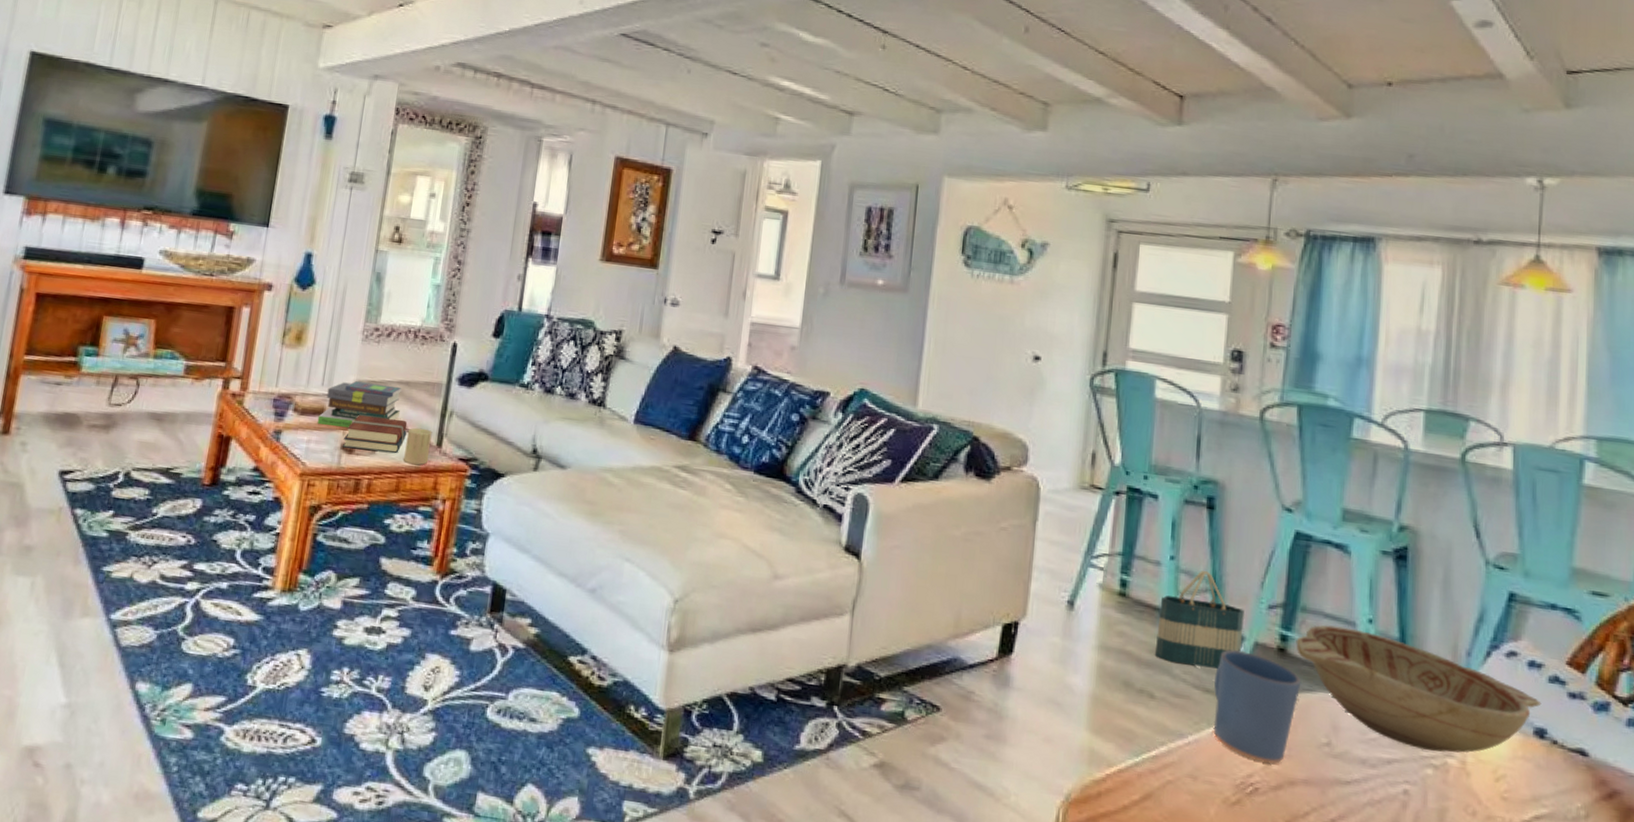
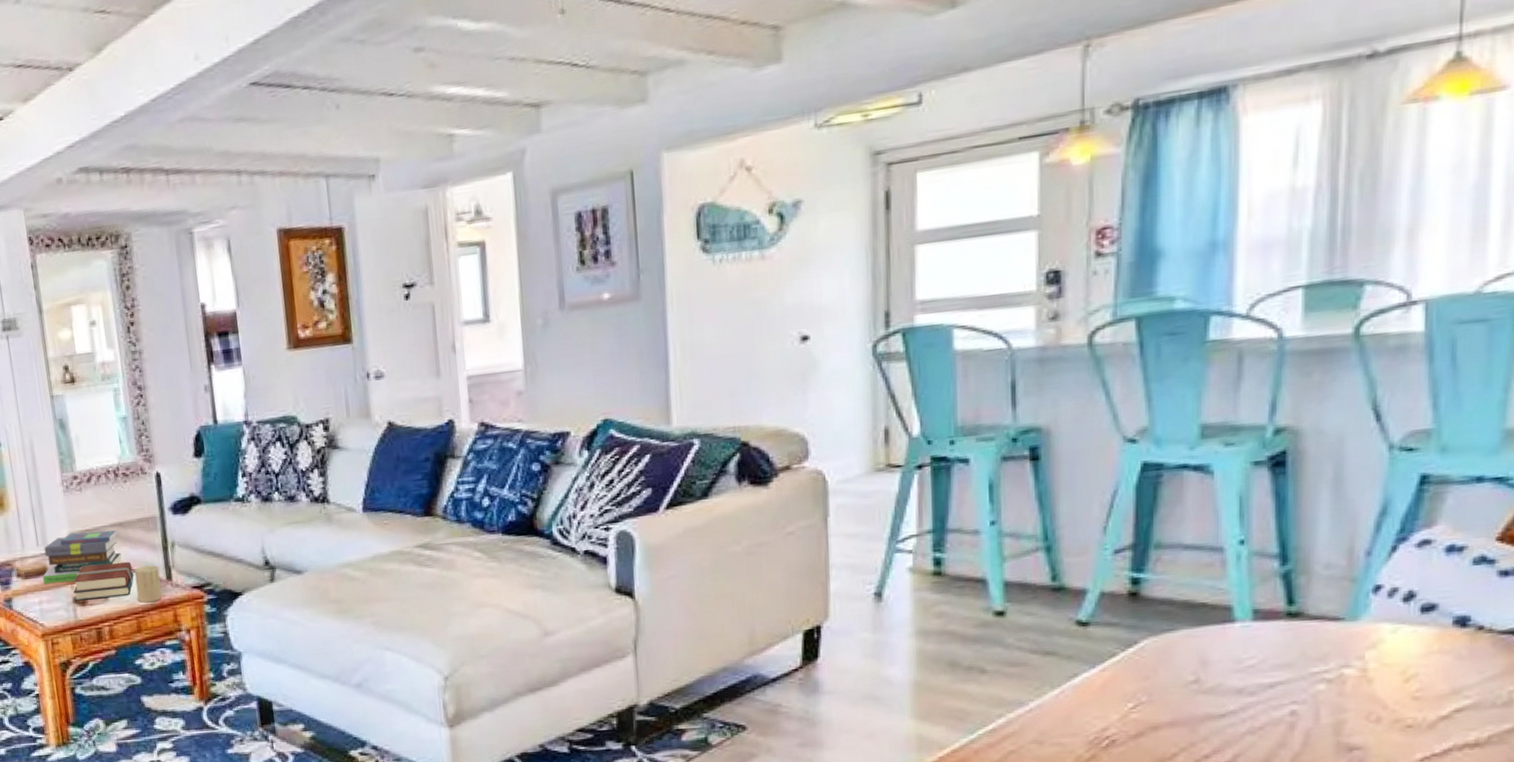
tote bag: present [1154,571,1244,670] -> none [981,529,1085,633]
mug: present [1213,650,1302,764] -> none [1054,604,1160,714]
decorative bowl: present [1296,625,1542,753] -> none [1150,554,1464,666]

